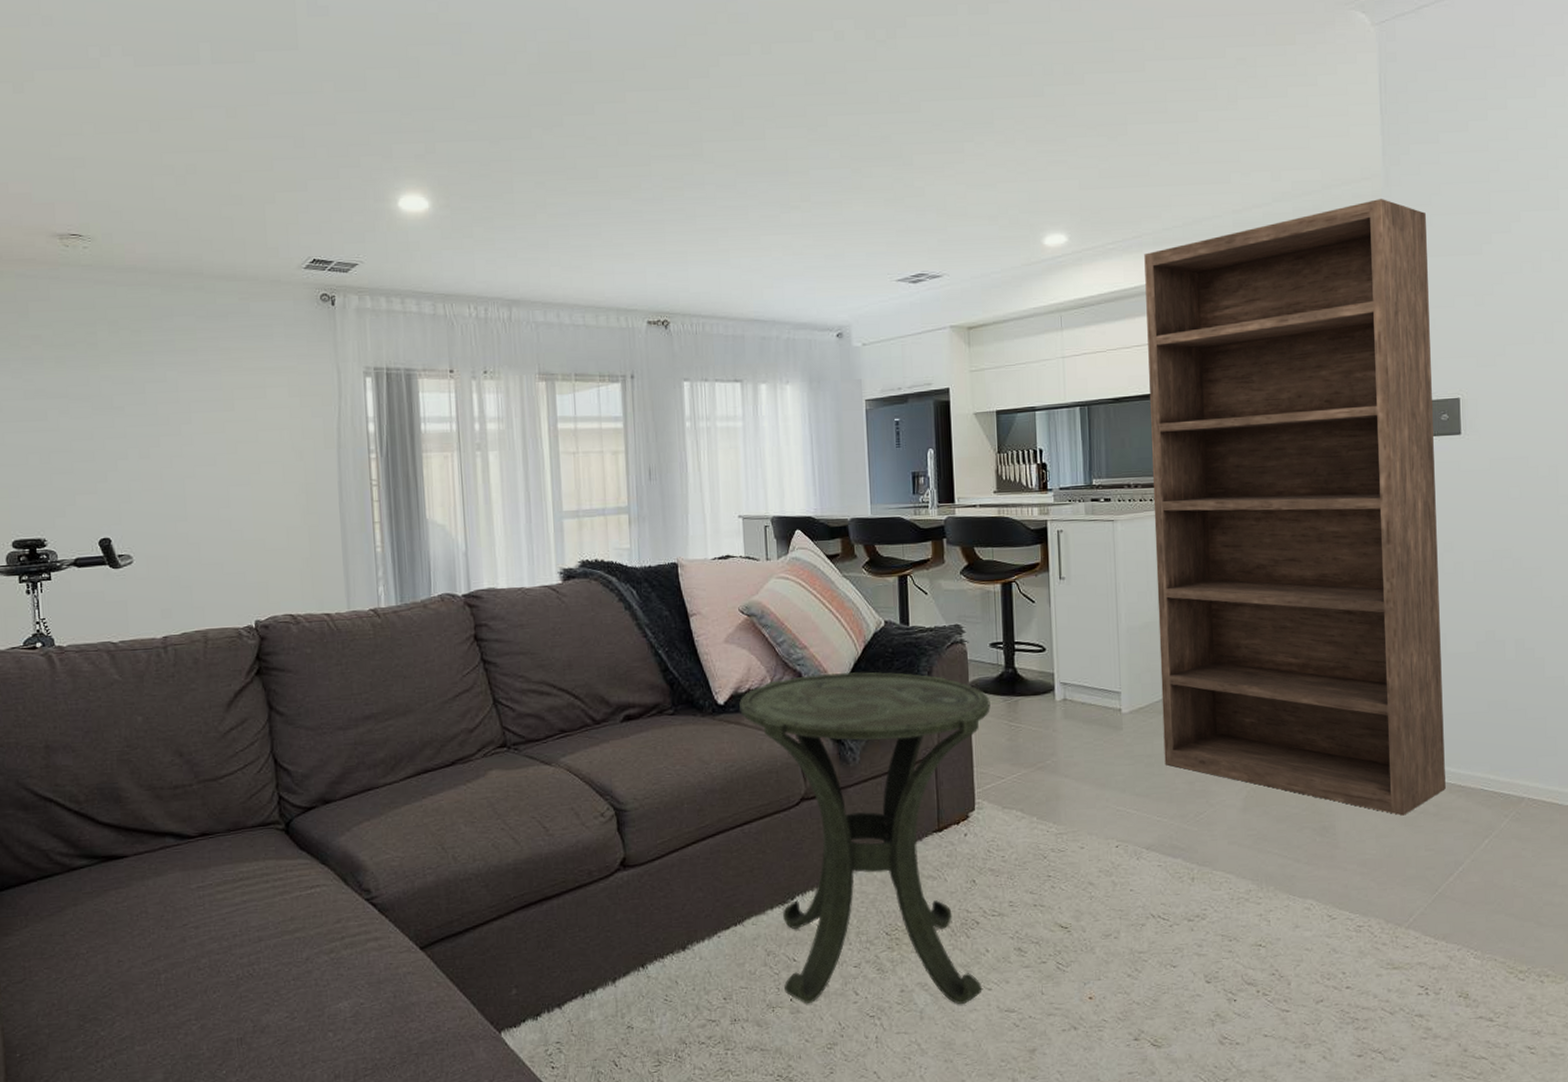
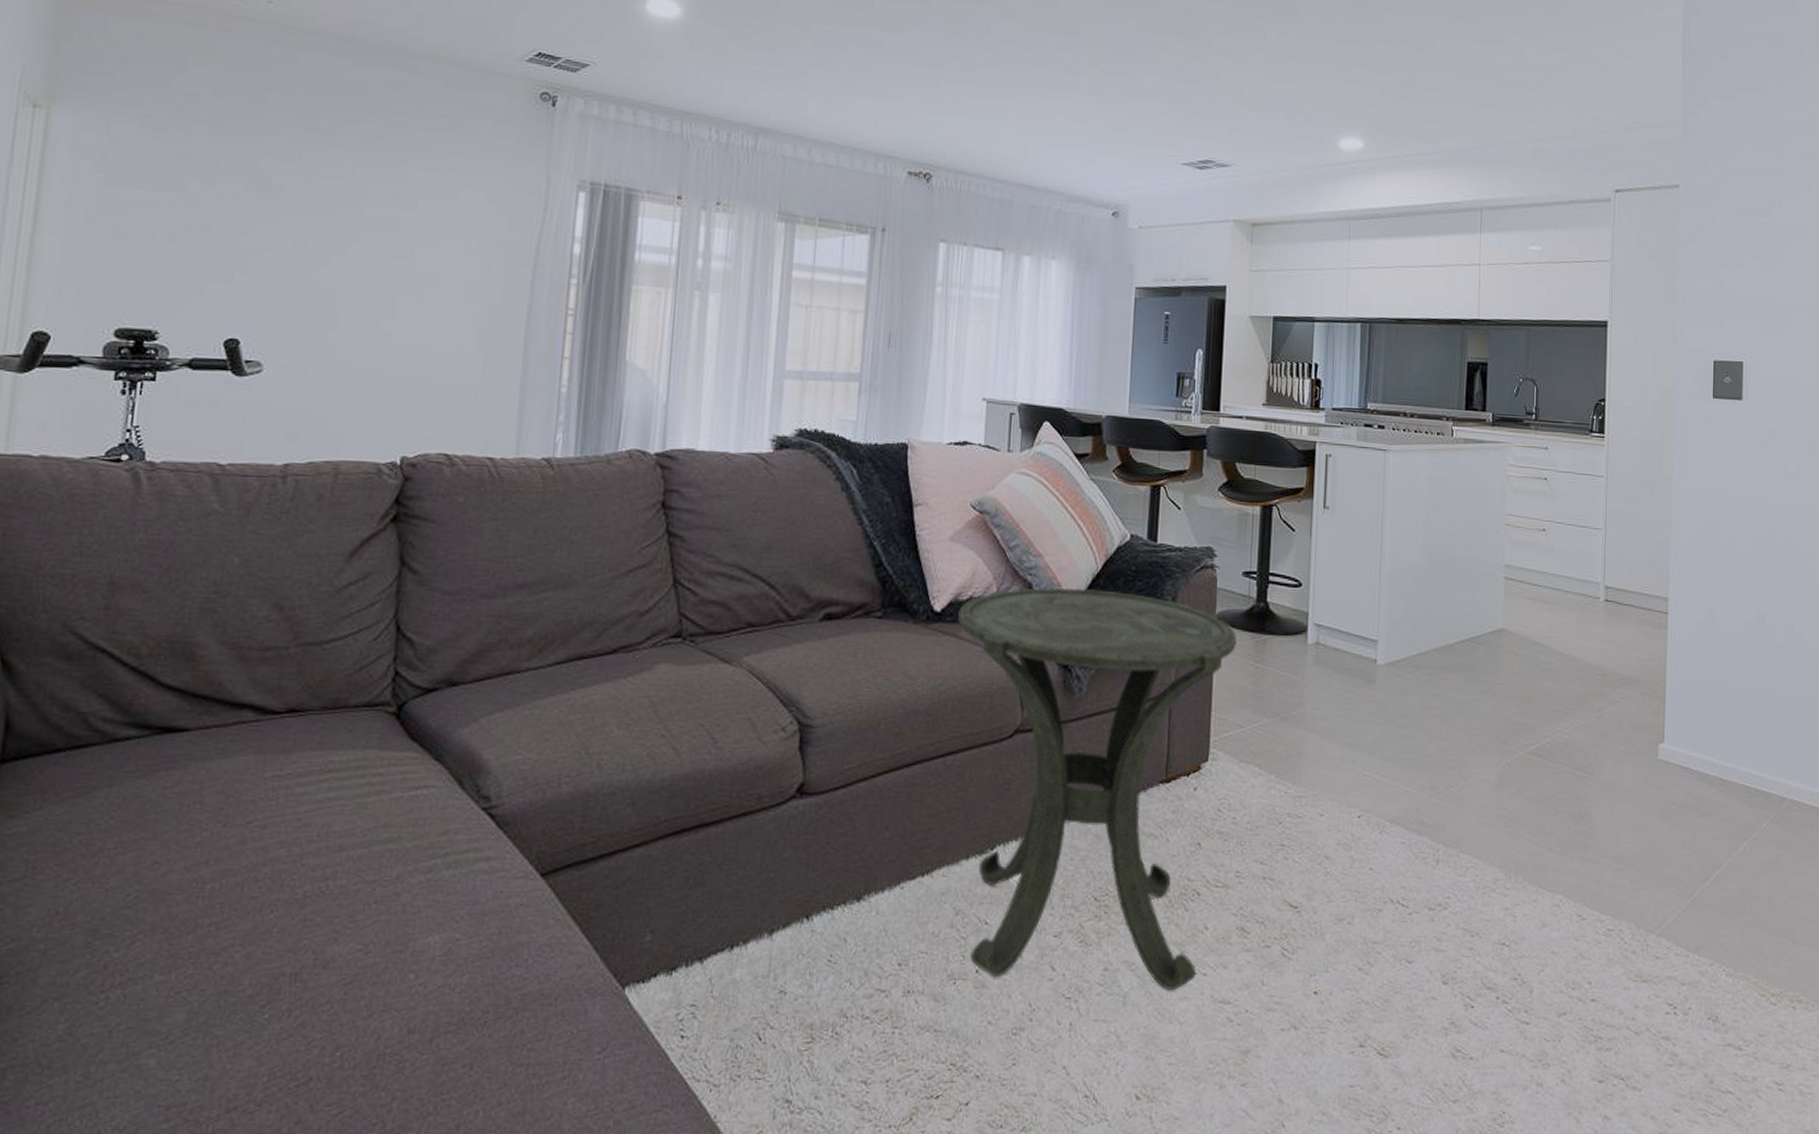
bookshelf: present [1144,199,1446,816] -> none [1418,147,1720,808]

